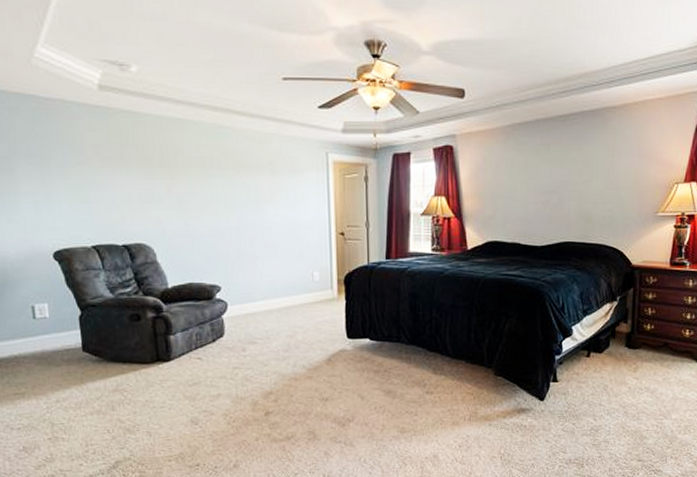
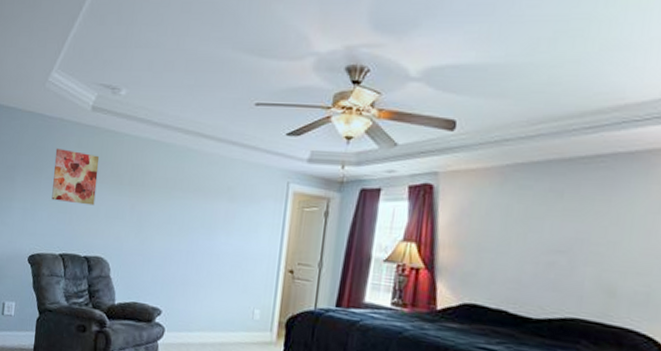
wall art: none [62,133,124,192] -> present [51,148,100,206]

